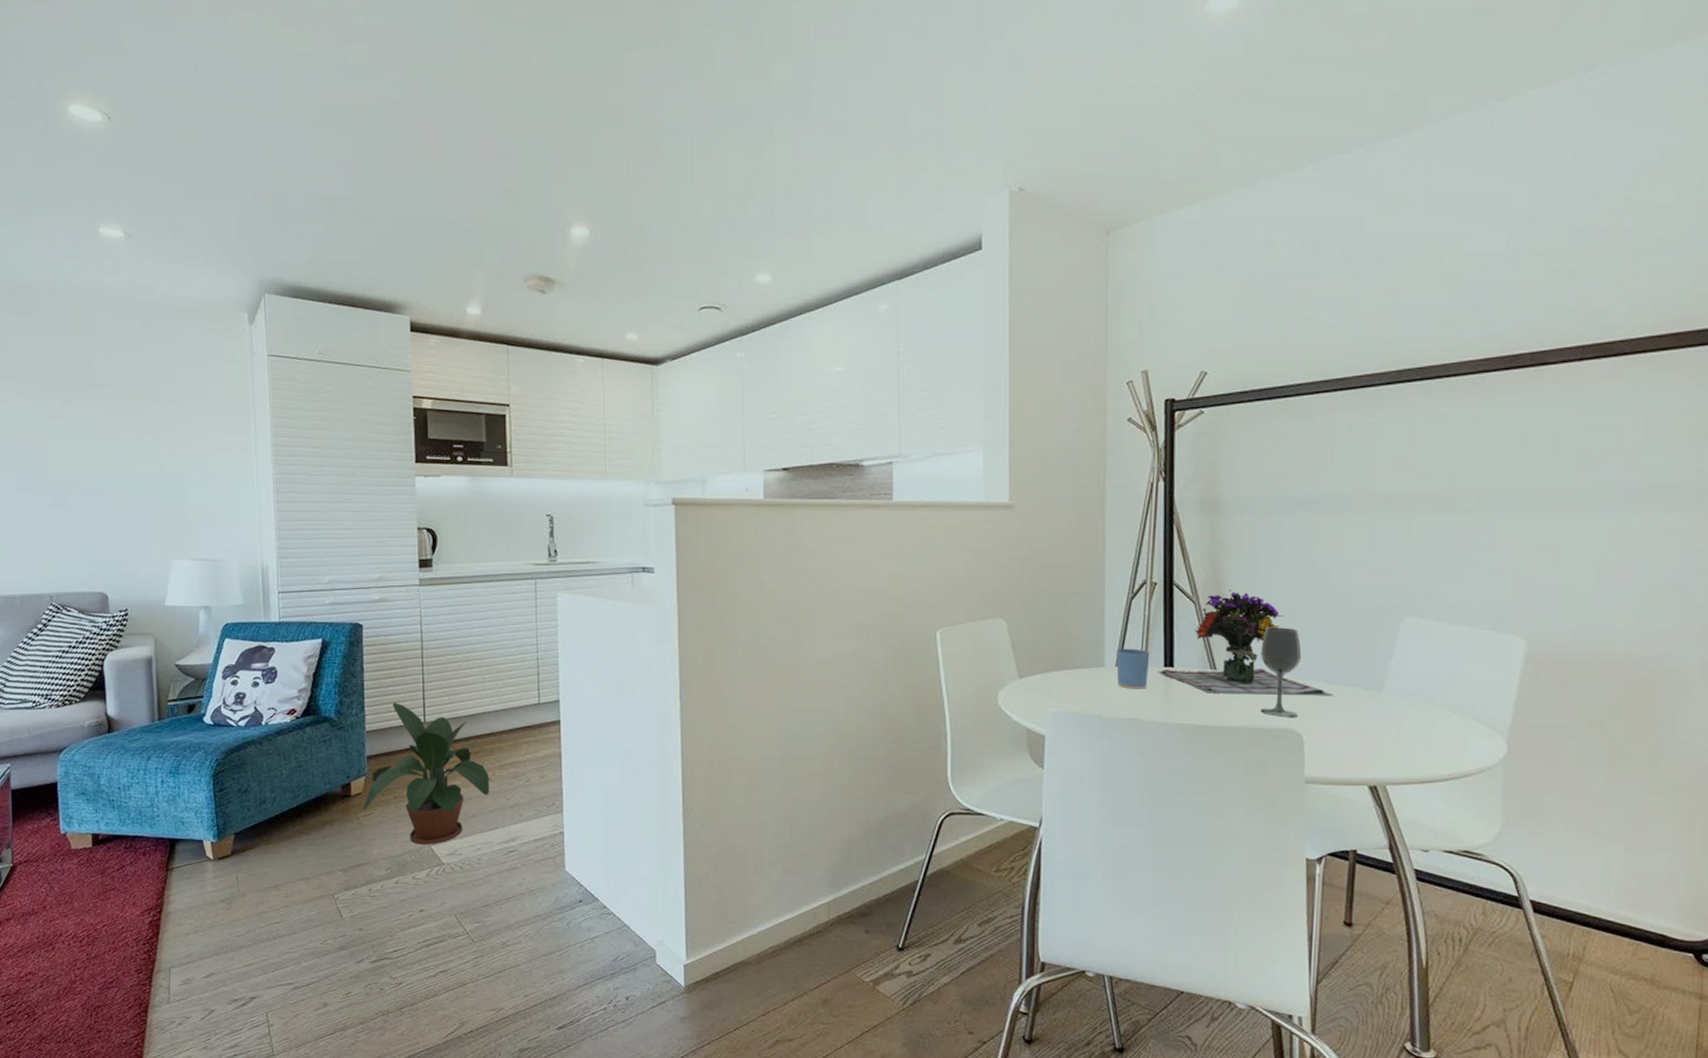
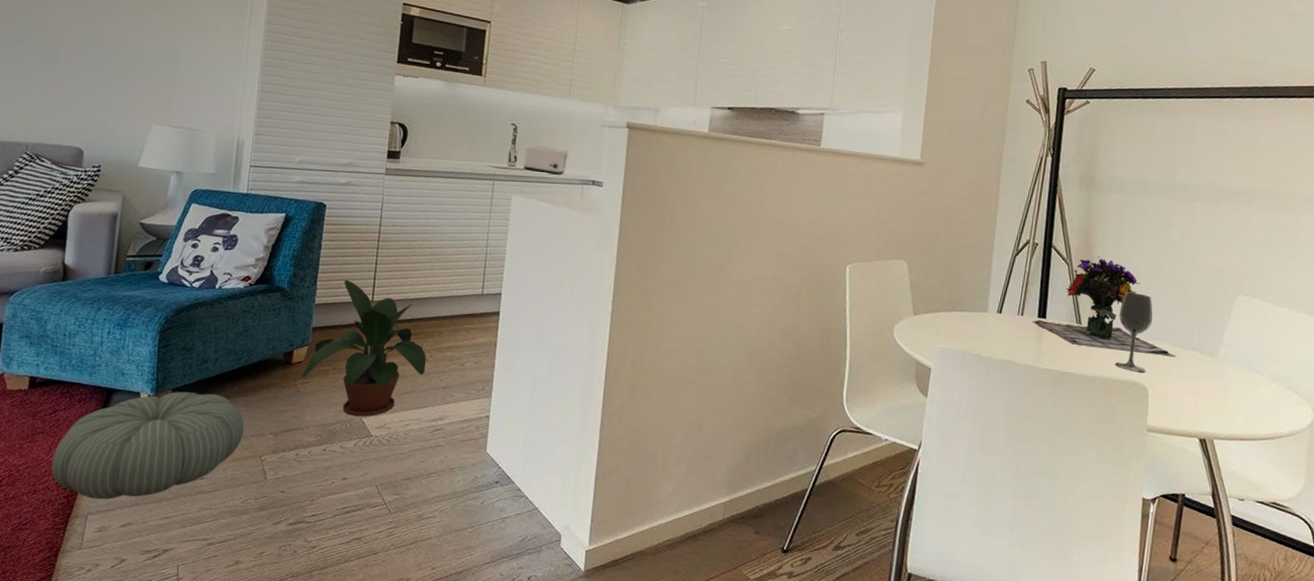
pouf: none [127,834,312,952] -> present [51,391,244,500]
toaster: none [564,534,613,565] -> present [523,144,569,175]
mug: present [1116,648,1150,689] -> none [997,297,1027,335]

